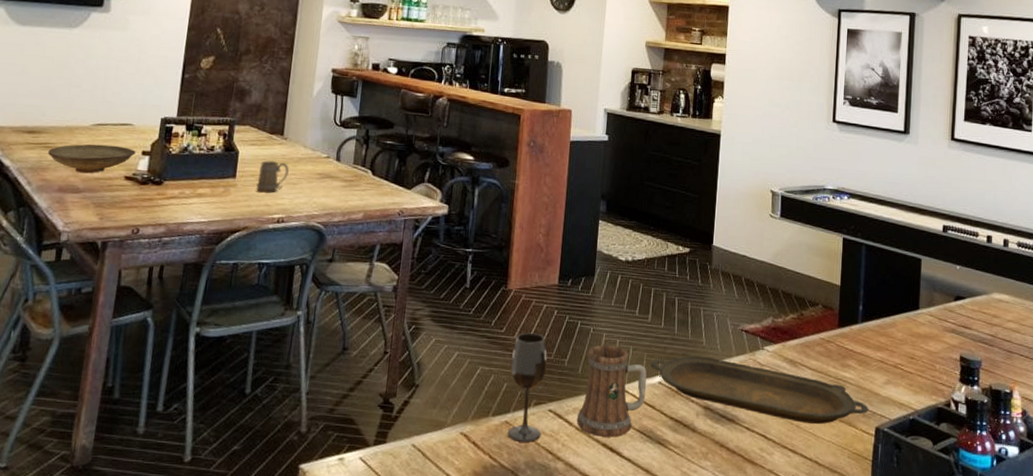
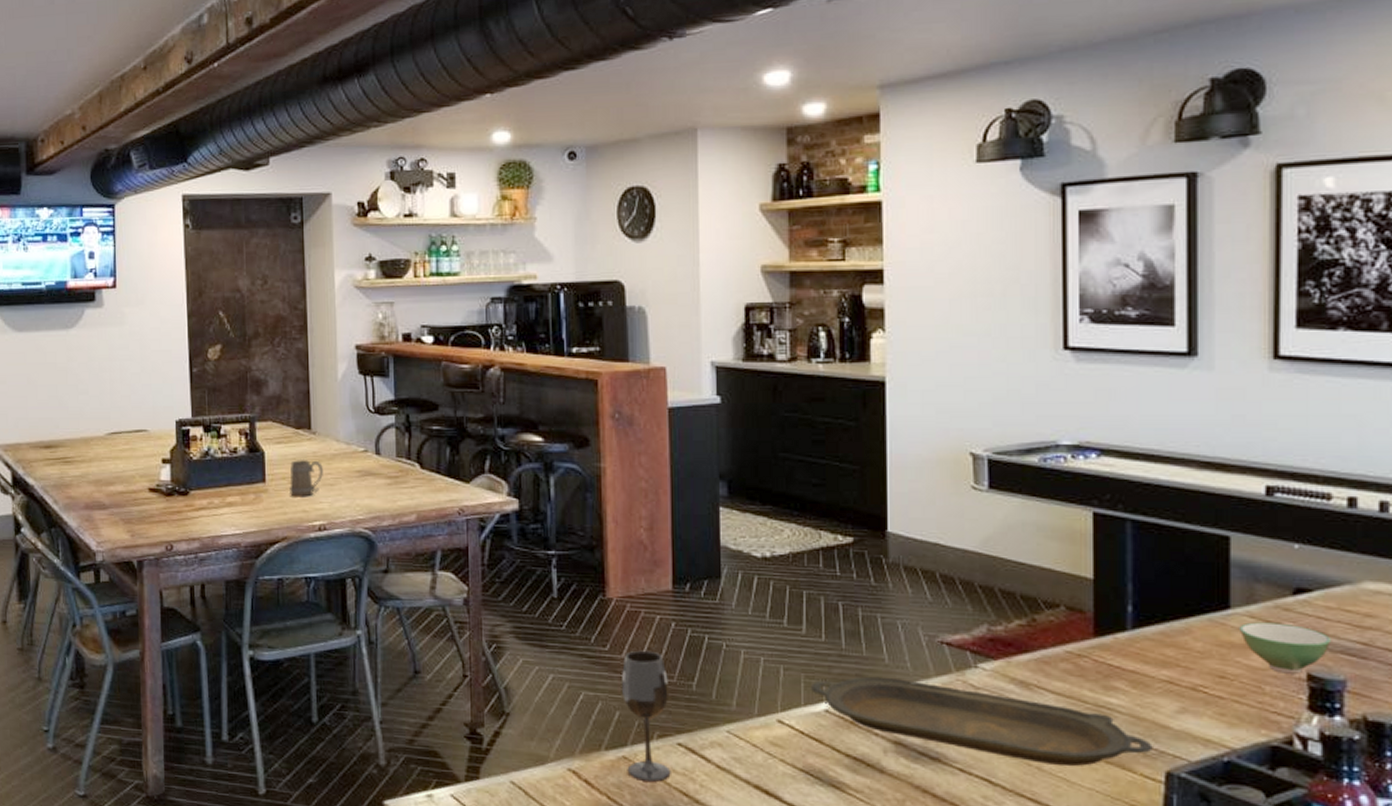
decorative bowl: present [48,143,136,174] -> none [68,455,156,488]
beer mug: present [576,344,647,437] -> none [715,663,809,778]
bowl: none [923,319,975,356] -> present [1238,622,1332,674]

